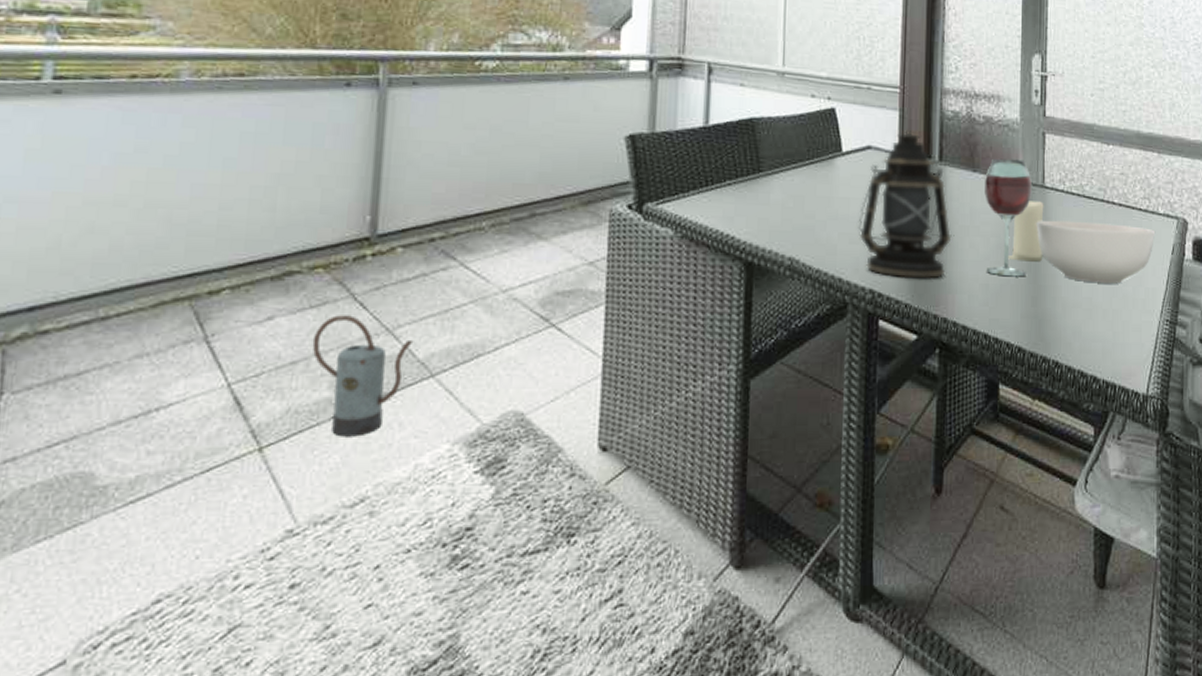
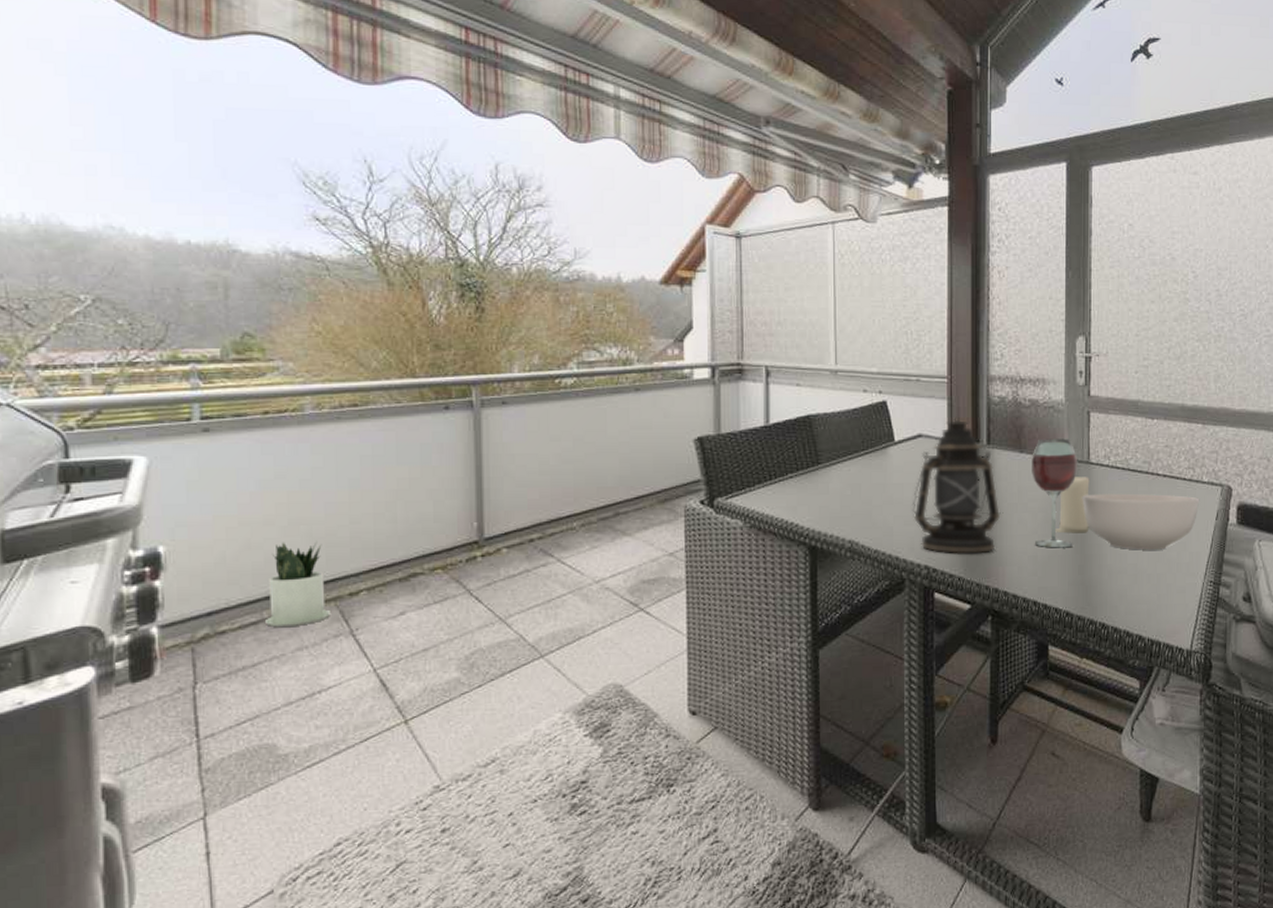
planter: none [99,227,184,330] -> present [264,541,332,628]
watering can: present [312,315,414,437] -> none [439,608,524,710]

